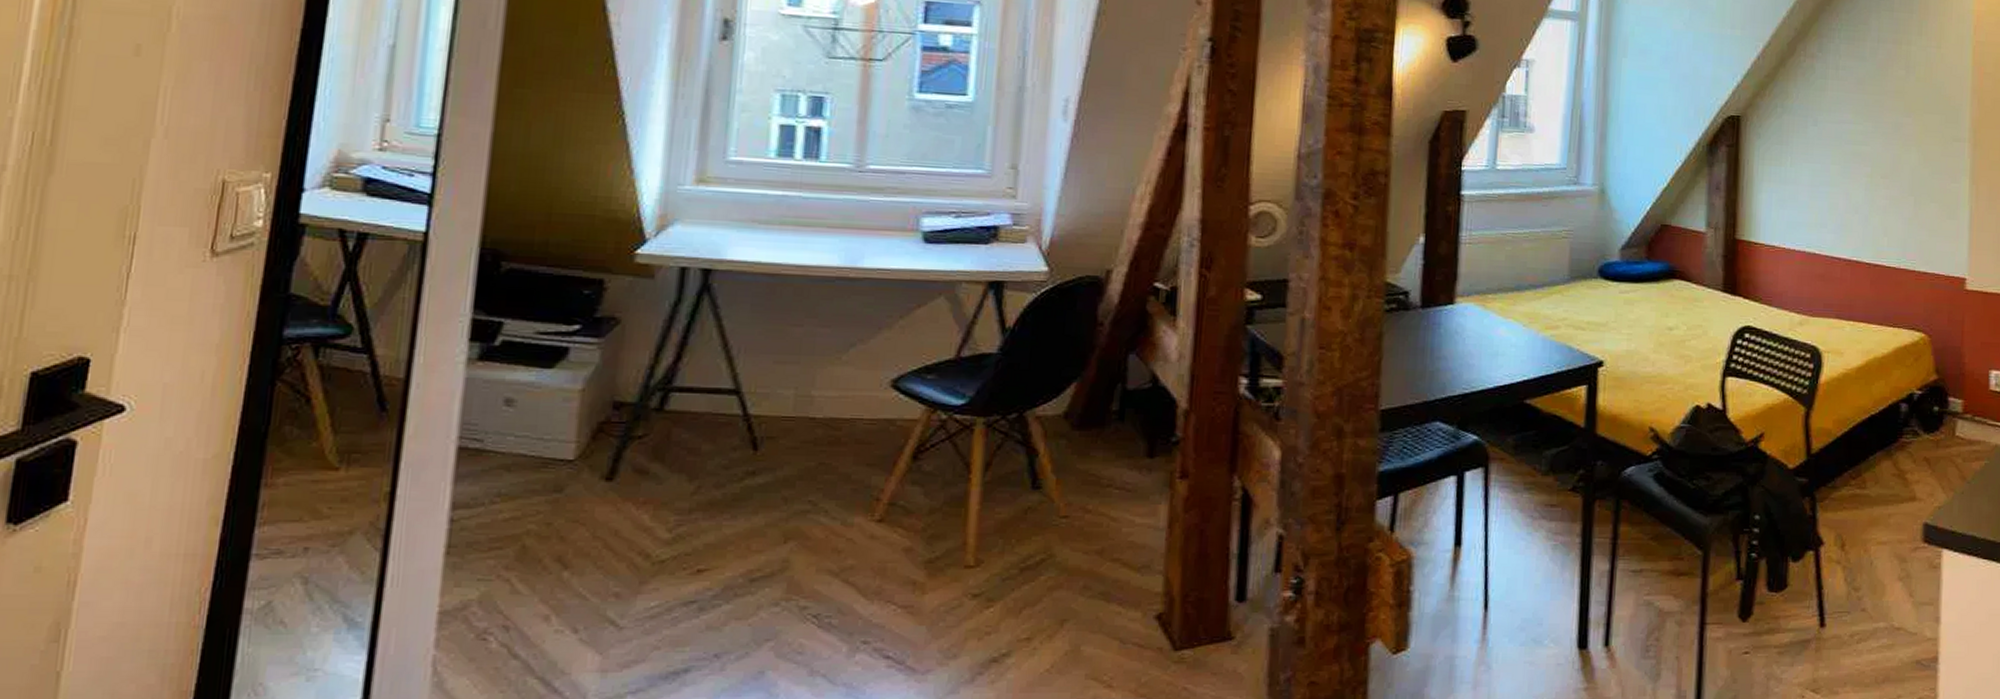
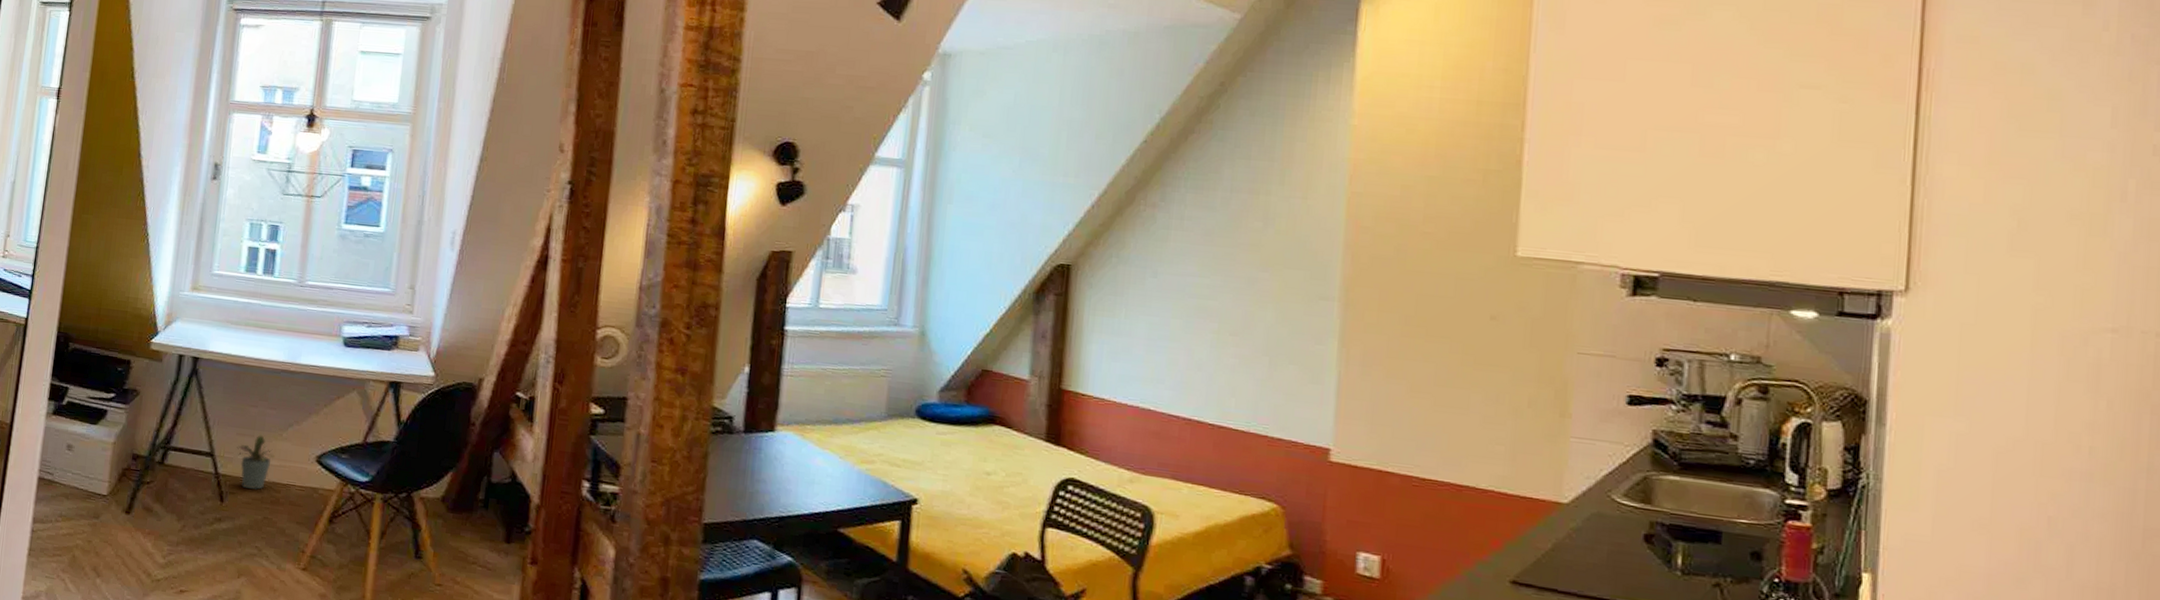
potted plant: none [775,361,831,429] -> present [237,435,274,490]

